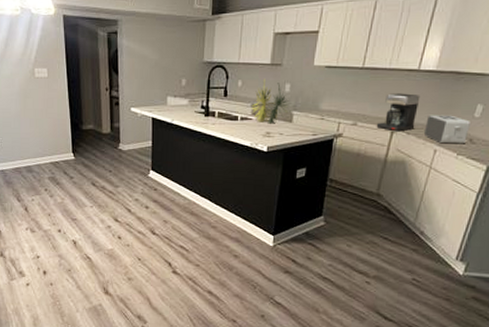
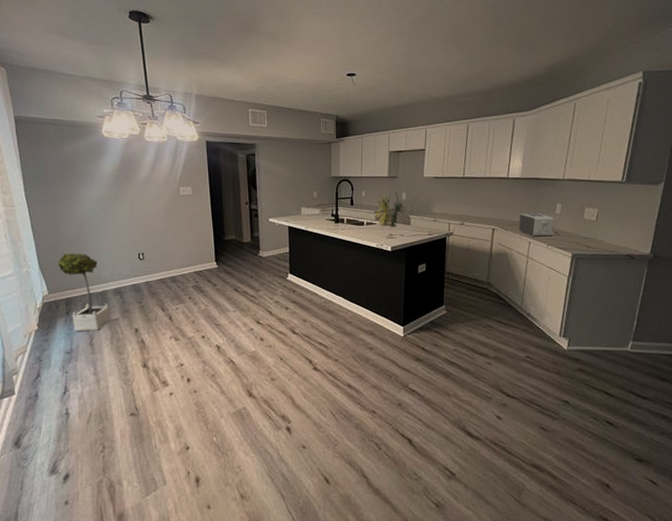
coffee maker: present [376,93,421,132] -> none [480,197,512,229]

